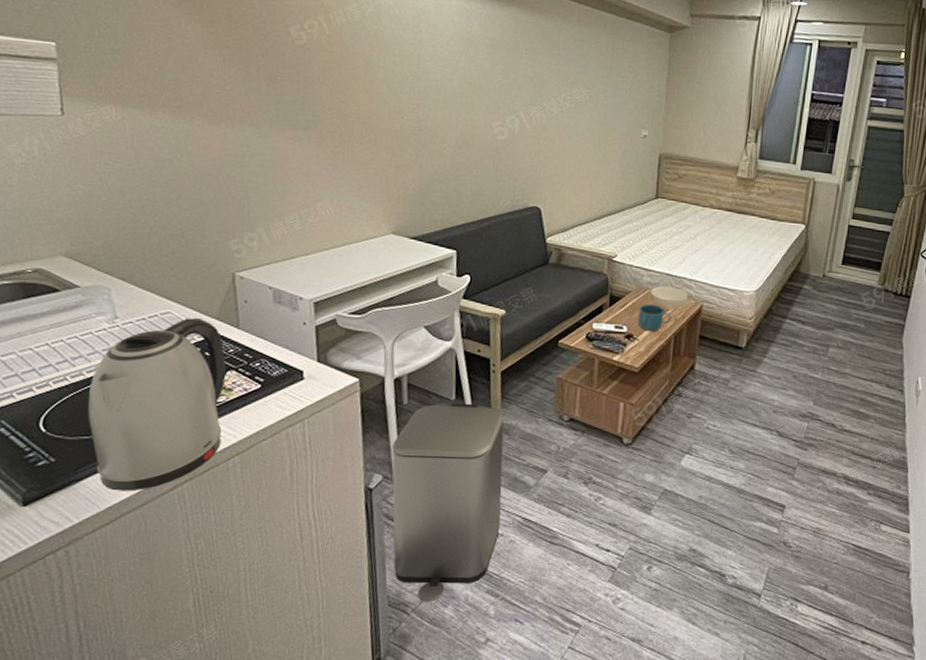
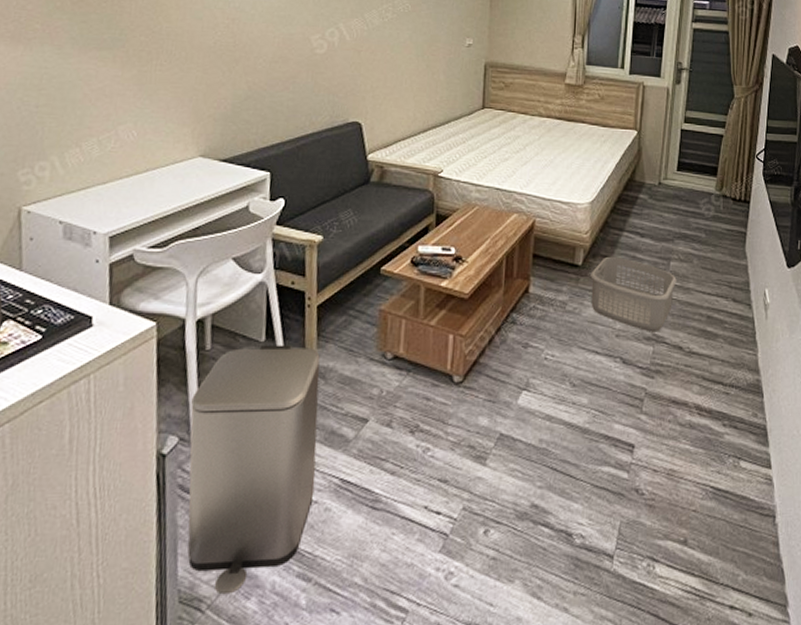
cup: present [637,303,672,331] -> none [466,221,503,251]
bowl: present [650,286,688,310] -> none [479,202,519,228]
clothes hamper: none [752,340,834,410] -> present [590,256,677,332]

